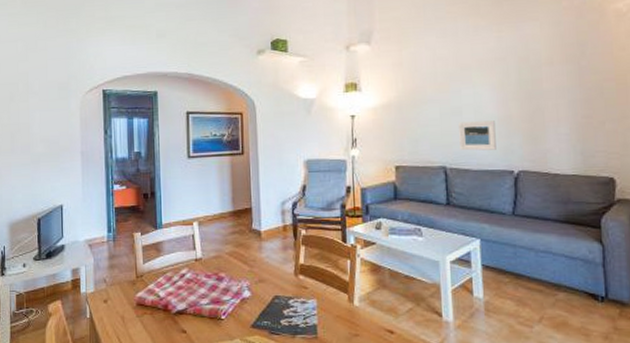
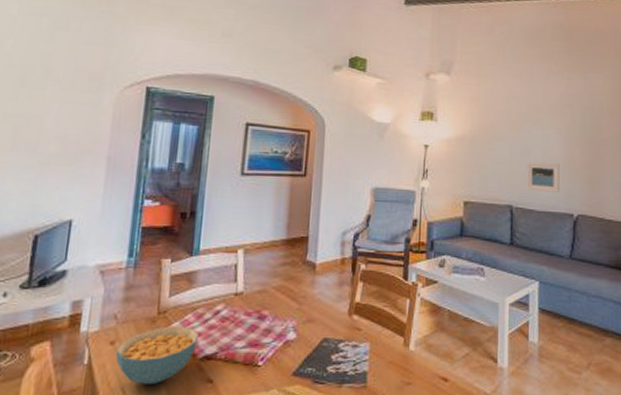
cereal bowl: none [109,287,171,334] -> present [115,326,200,384]

